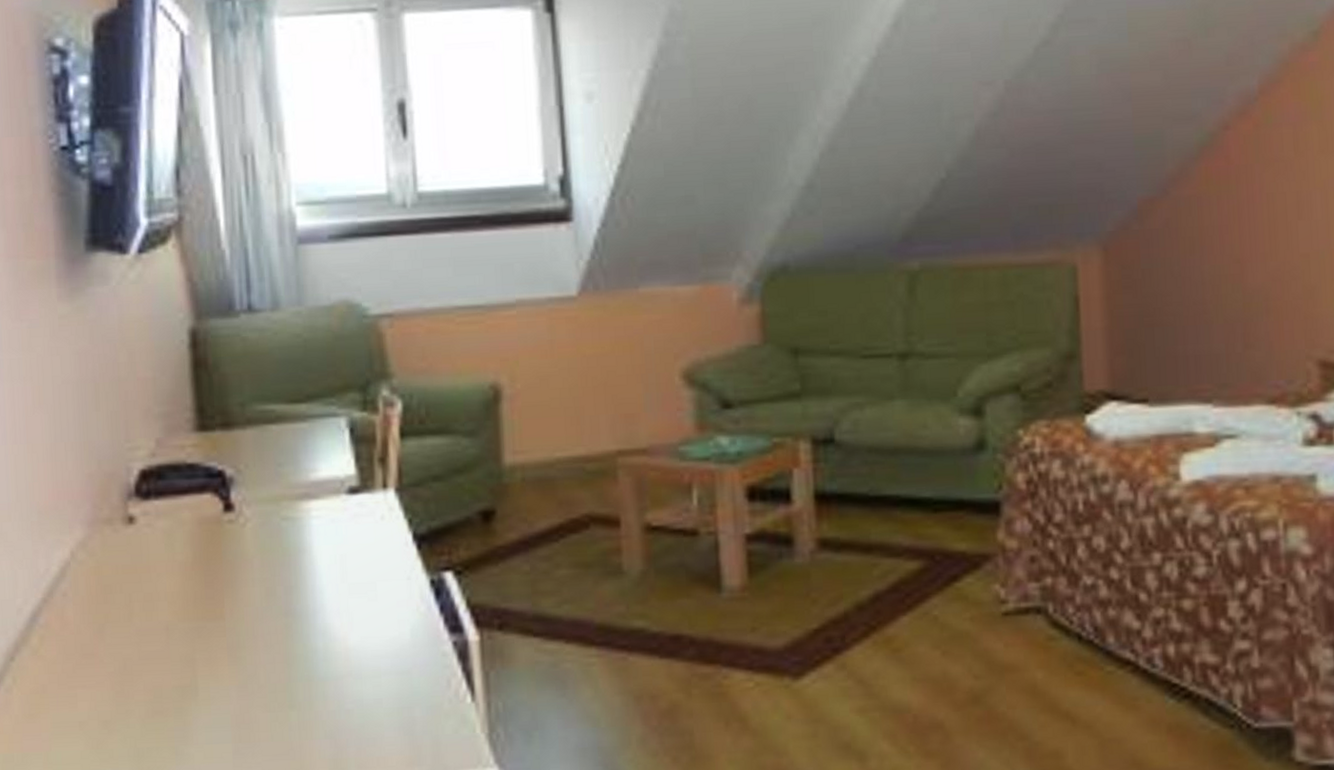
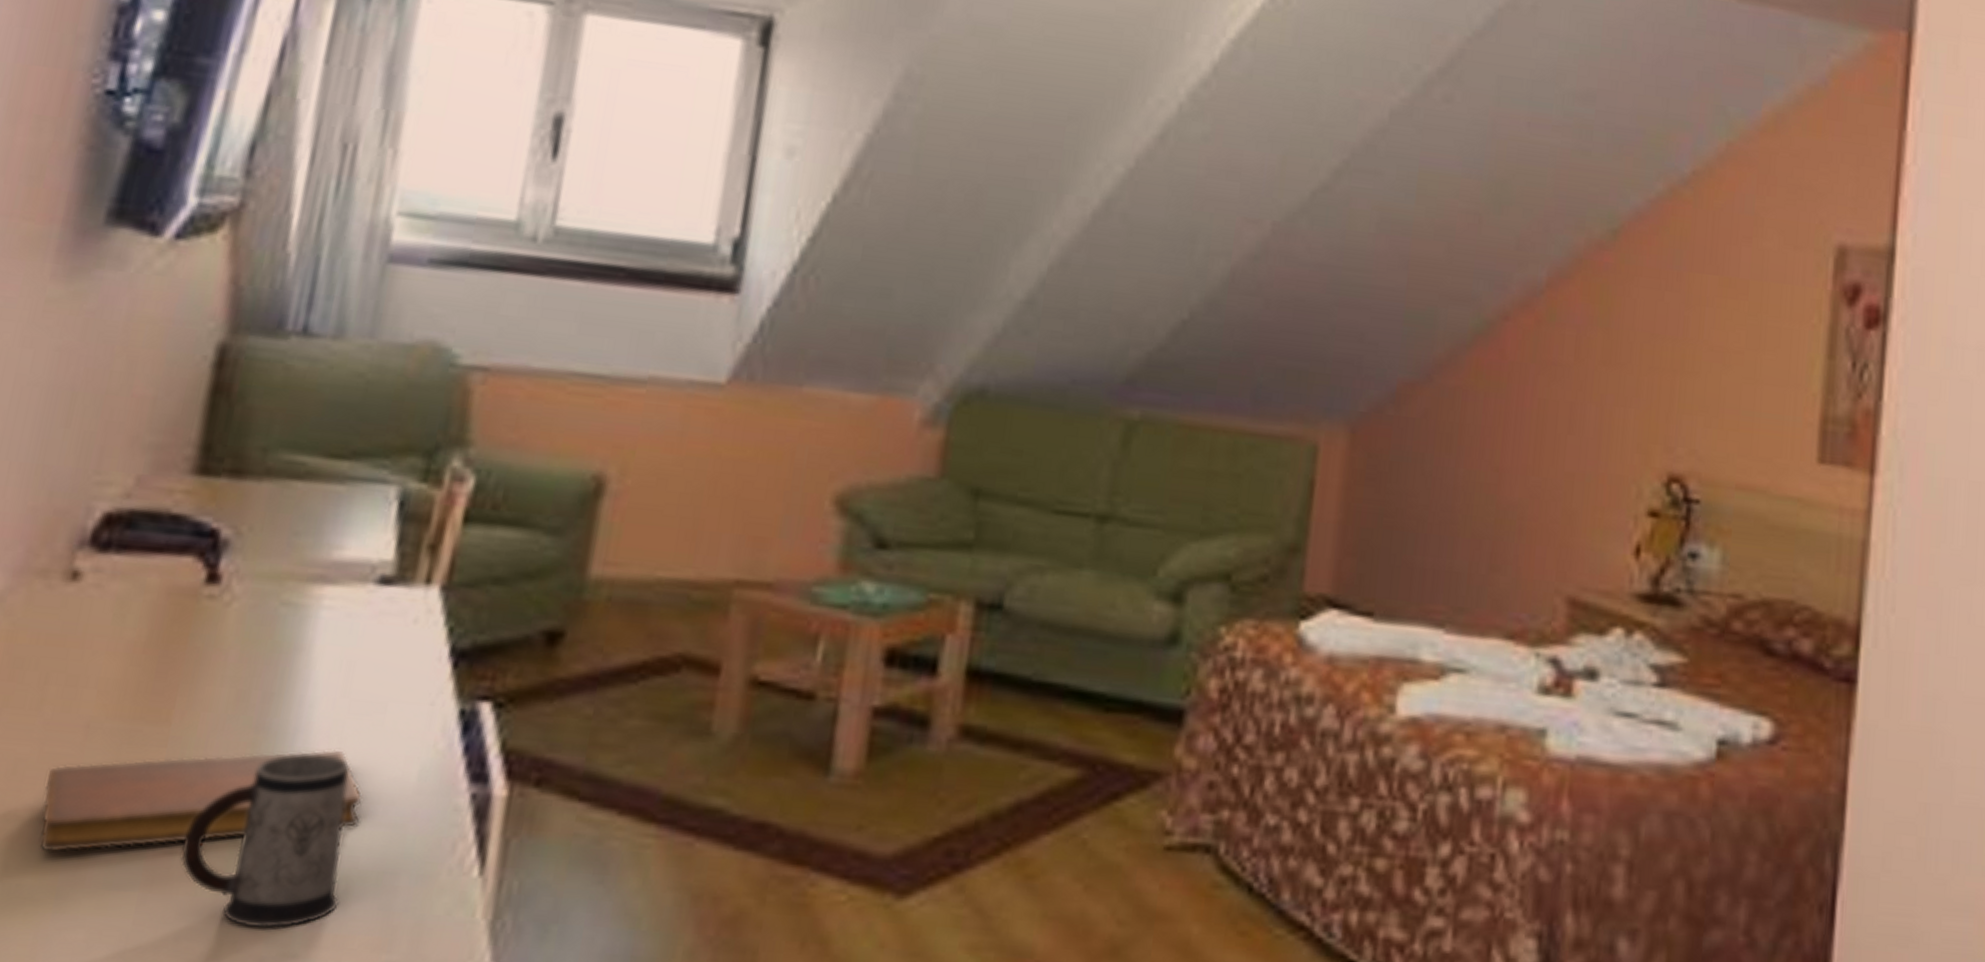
notebook: none [148,622,376,723] -> present [39,749,363,853]
mug: none [252,627,375,759] -> present [180,752,349,929]

